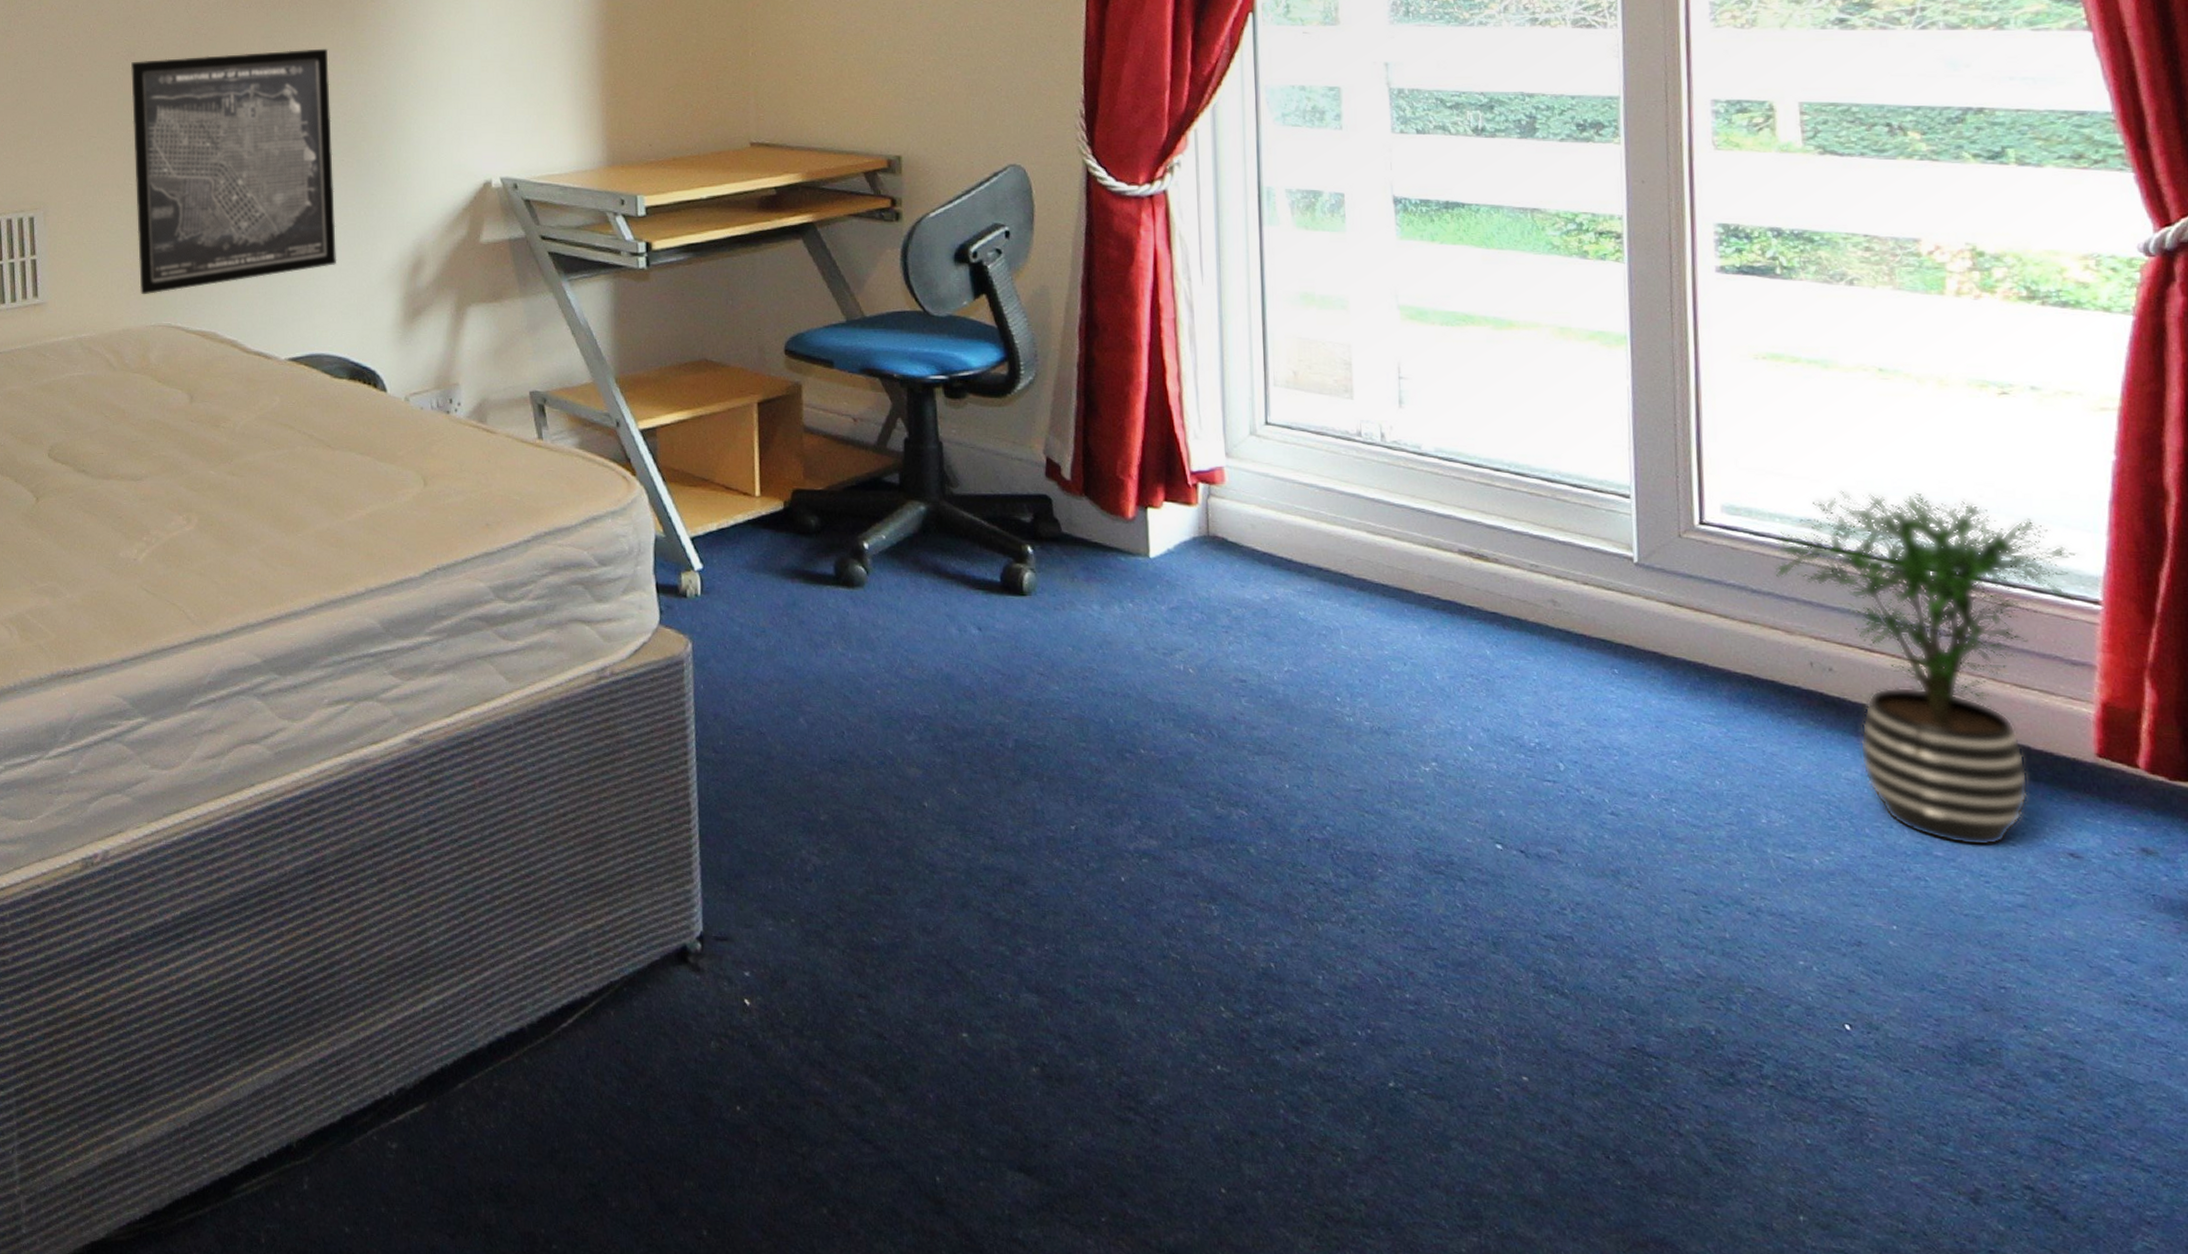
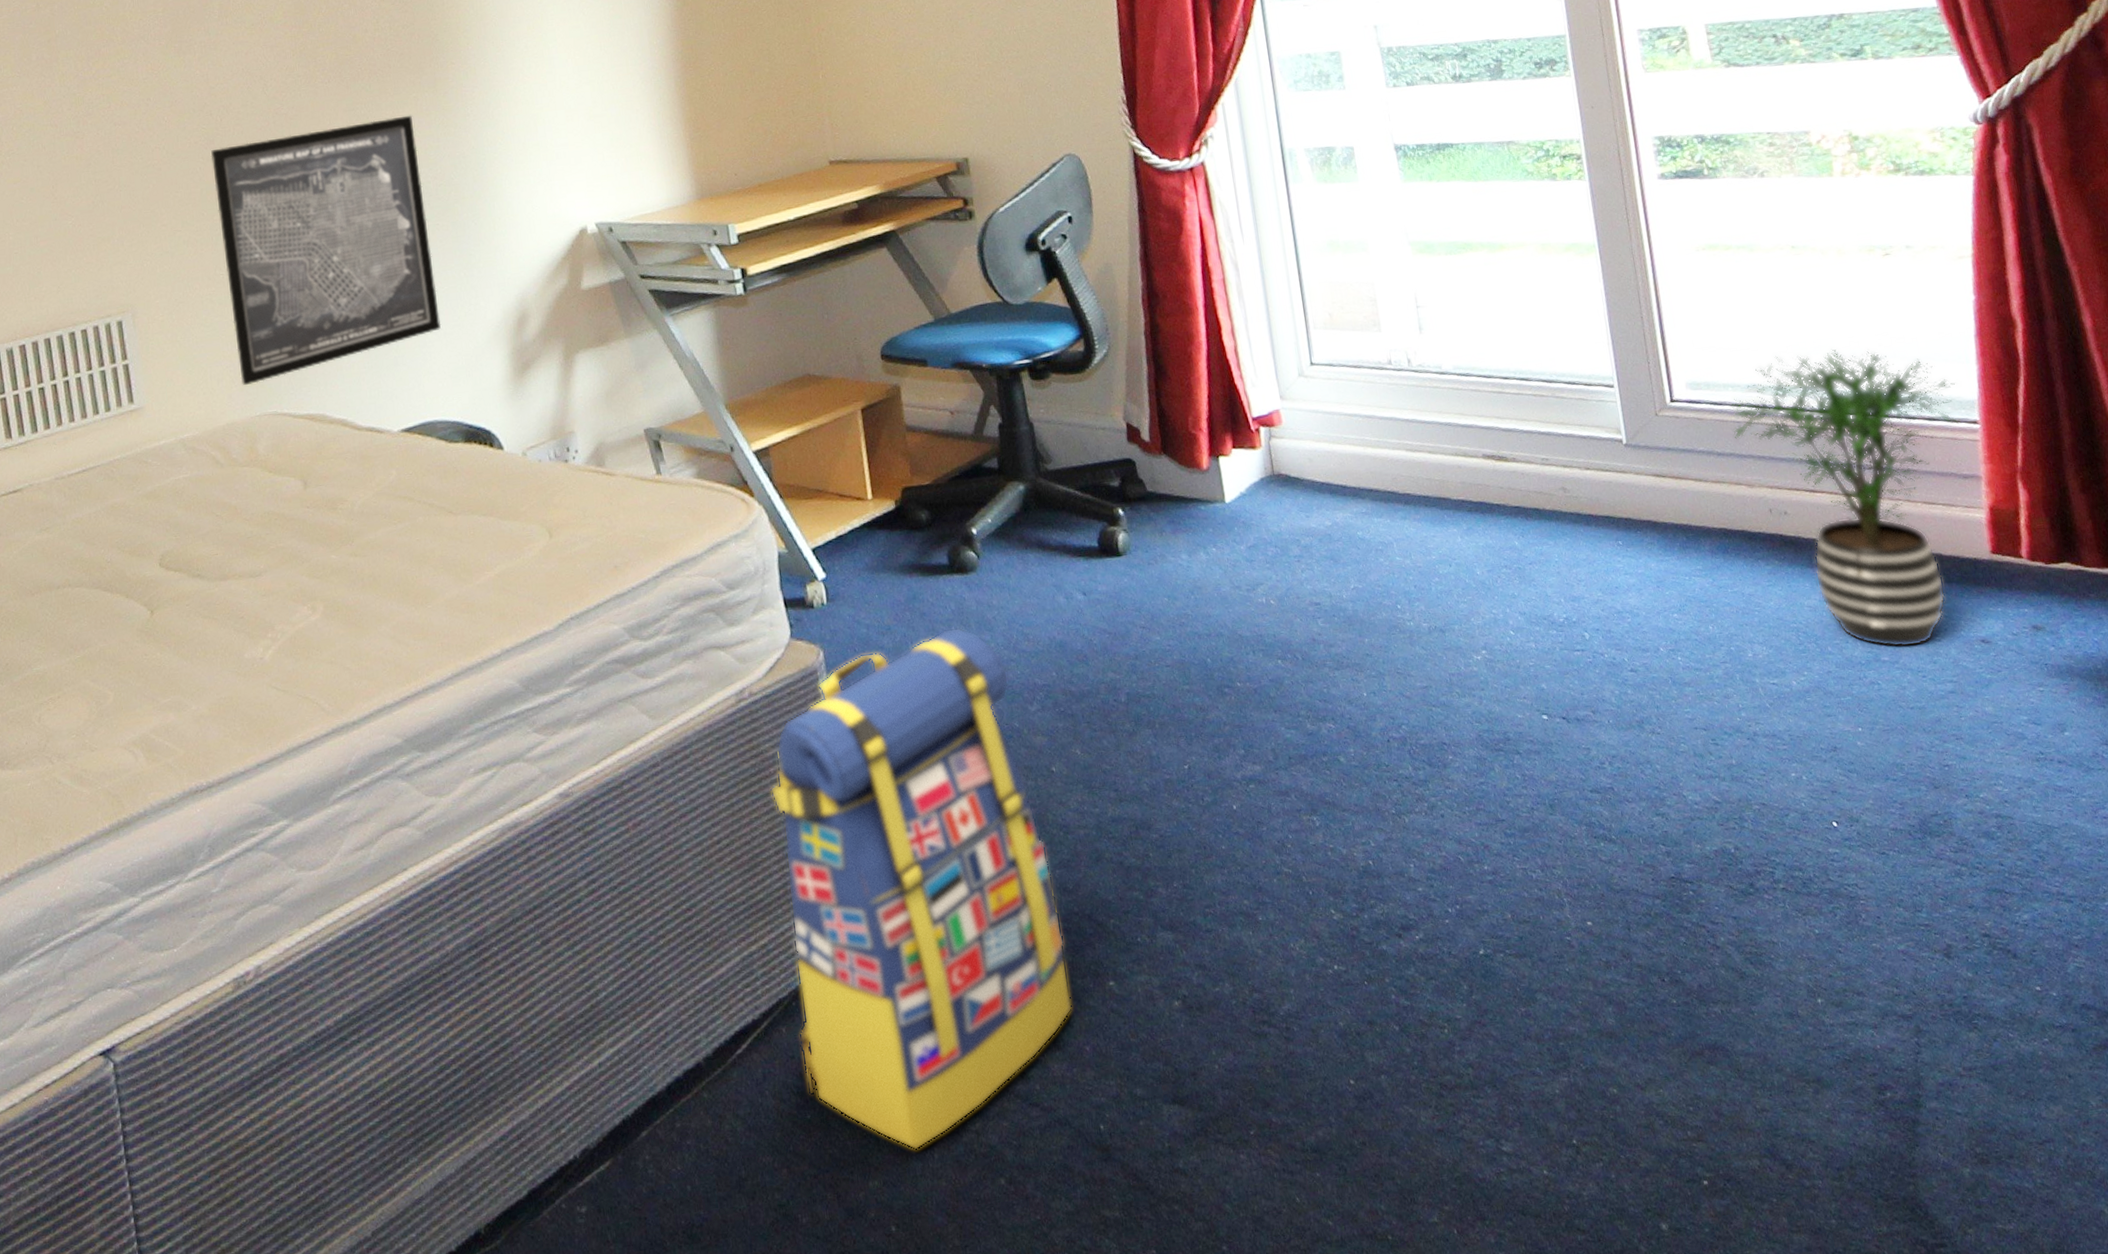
backpack: none [623,641,919,1160] -> present [771,627,1073,1151]

